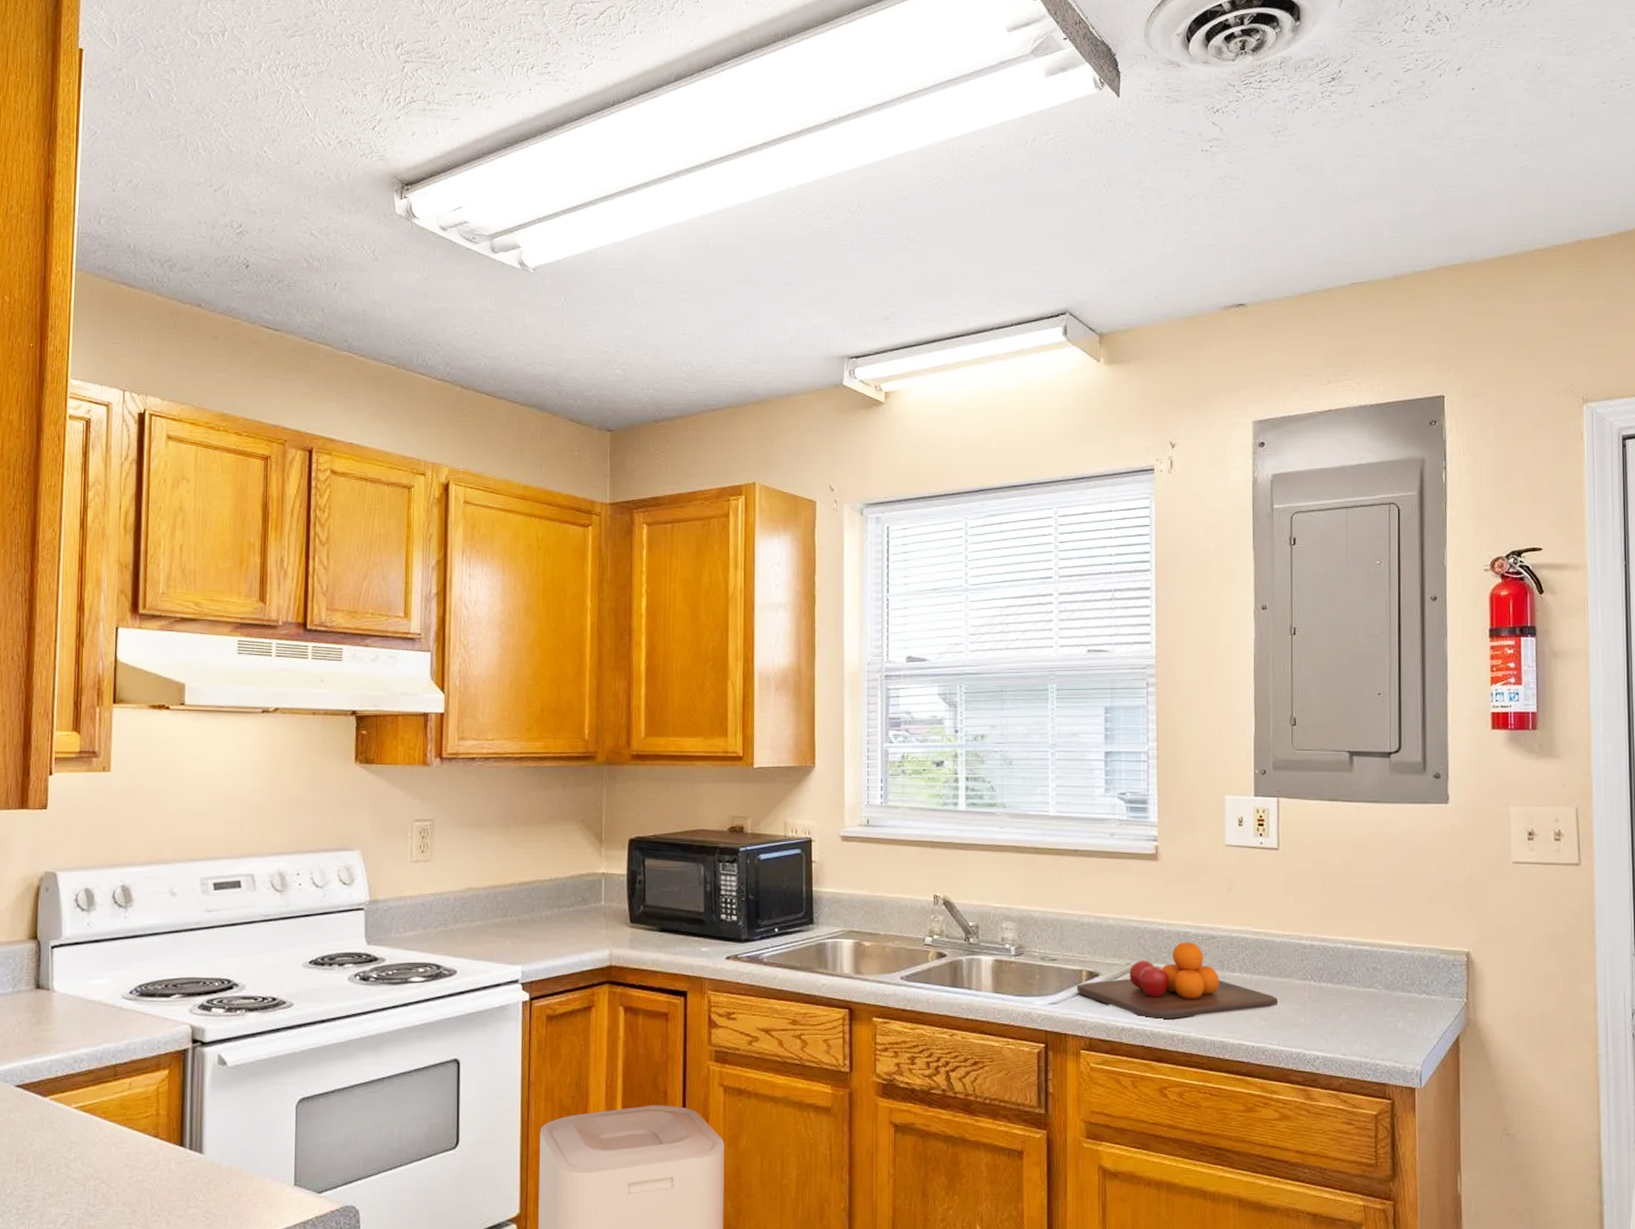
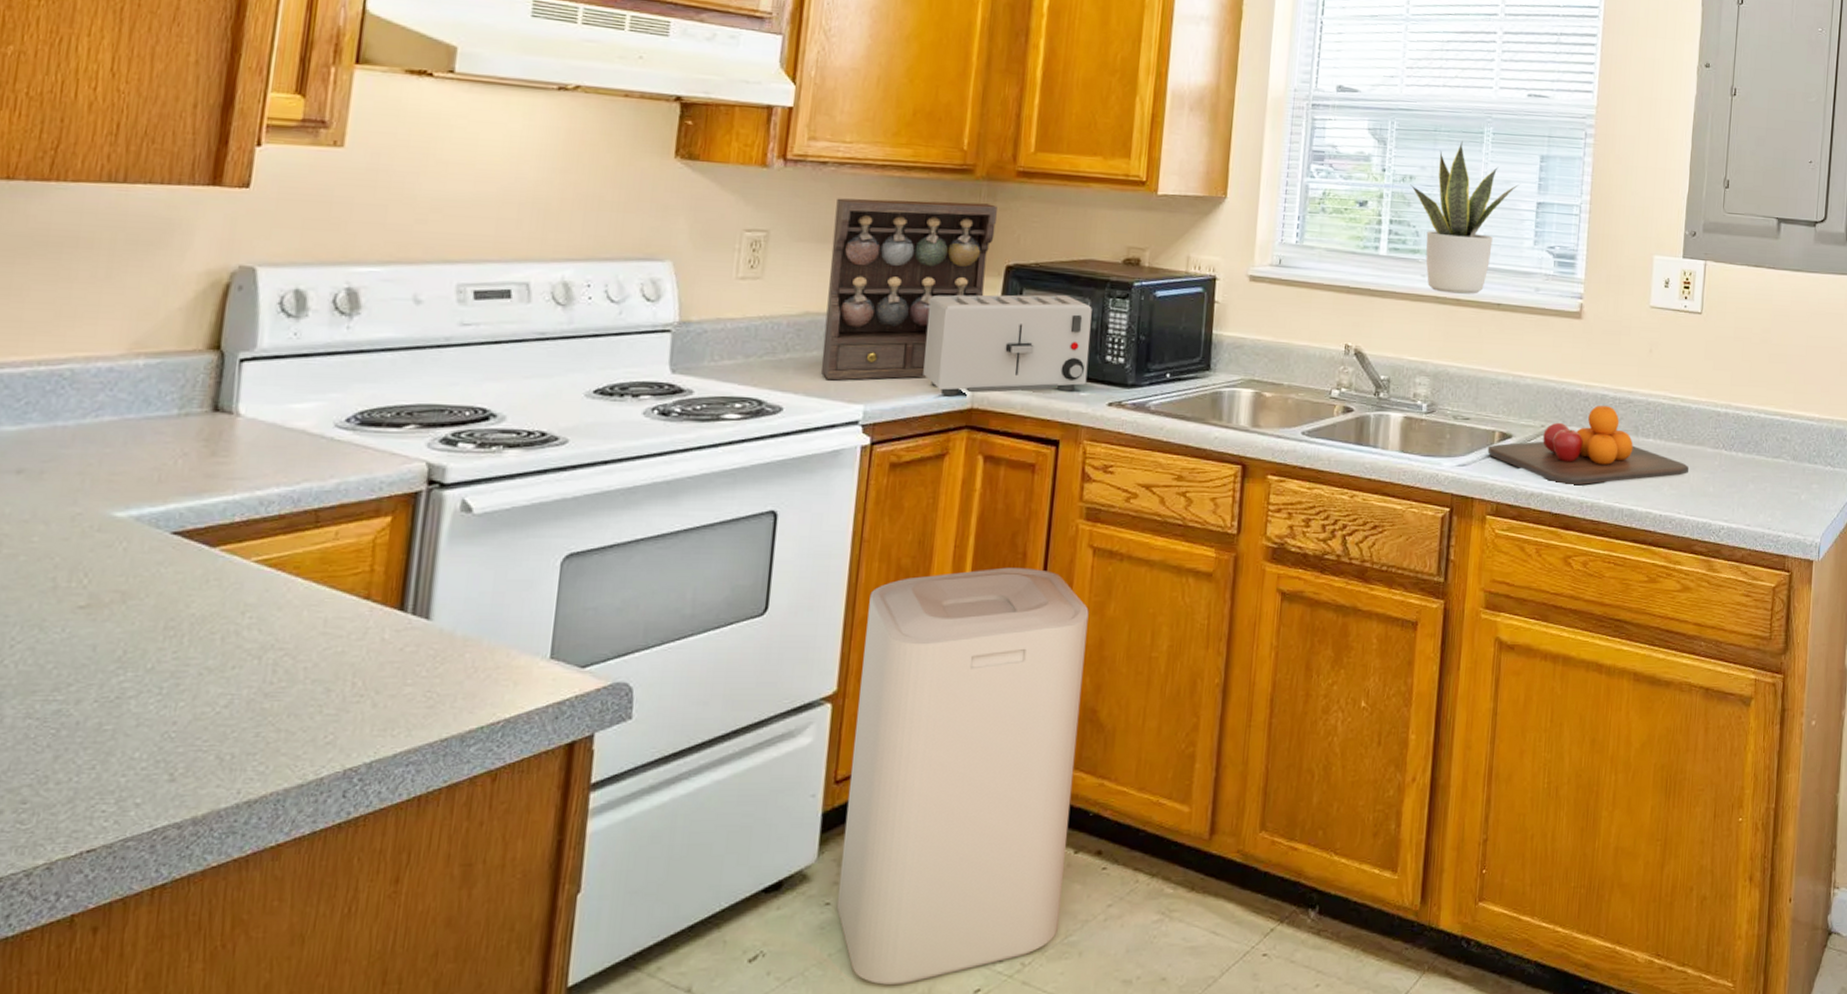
spice rack: none [484,785,617,946] -> present [820,198,997,381]
toaster: none [567,863,706,956] -> present [923,294,1092,396]
potted plant: none [982,698,1086,842] -> present [1410,140,1519,294]

